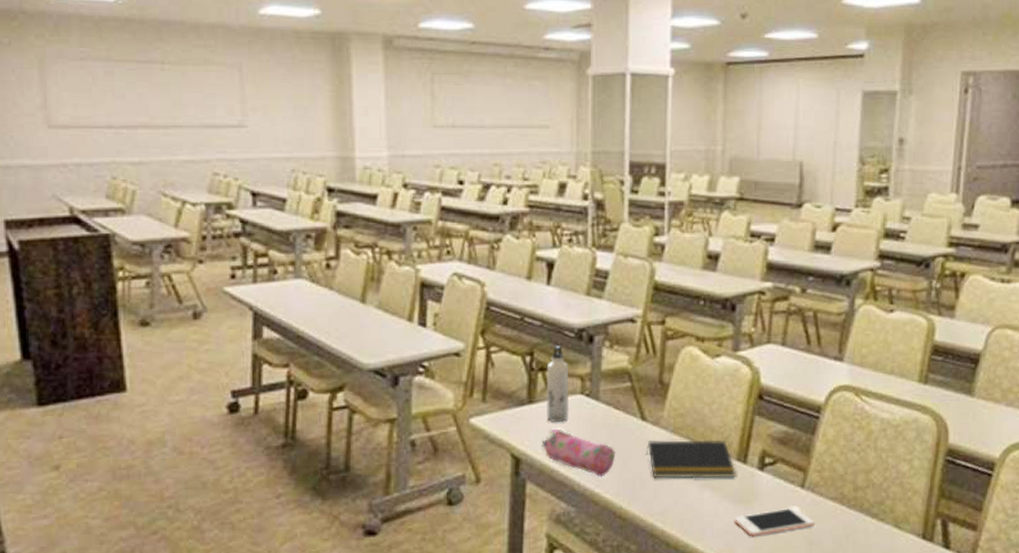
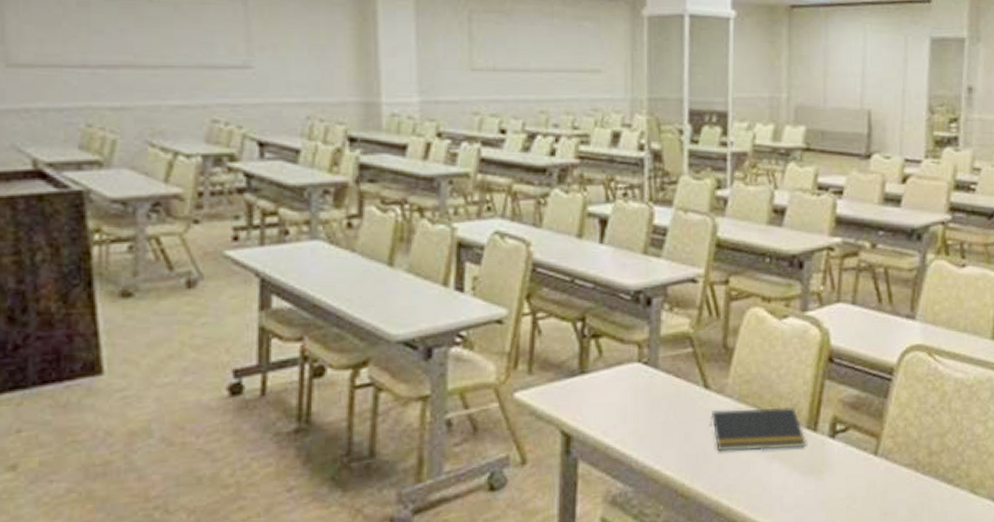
pencil case: present [541,428,615,478] -> none [595,401,676,453]
water bottle: present [546,346,570,423] -> none [600,310,626,395]
cell phone: present [734,507,814,537] -> none [804,476,888,510]

